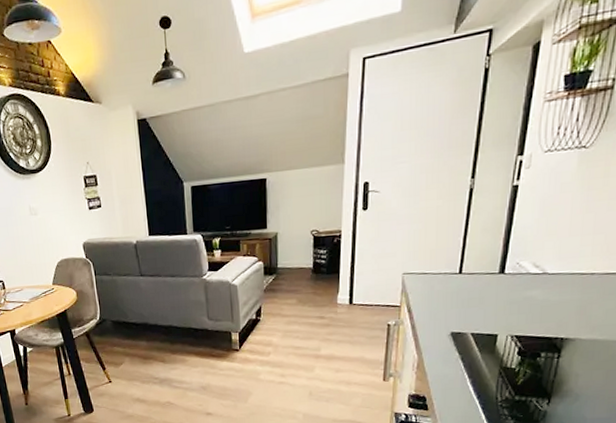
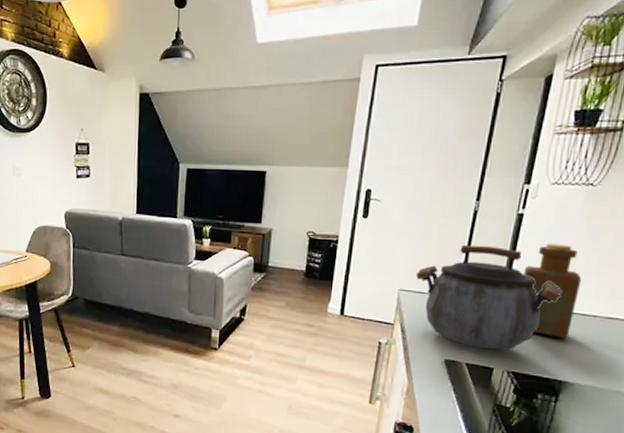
kettle: none [418,220,560,318] -> present [416,244,563,350]
bottle: none [521,209,579,299] -> present [523,244,582,339]

